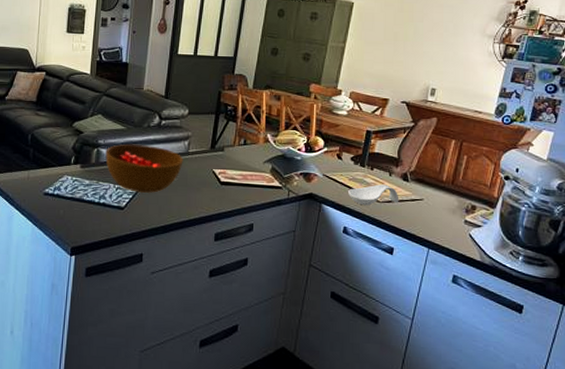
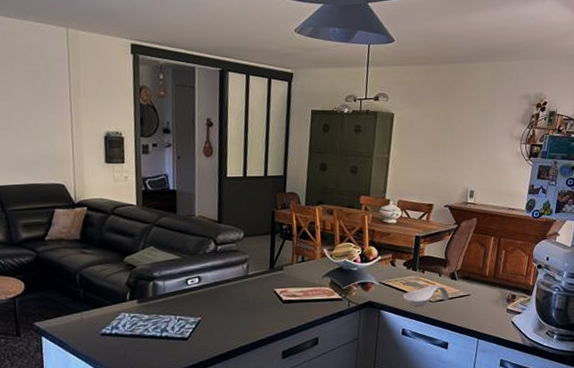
bowl: present [105,144,183,194] -> none [162,272,244,322]

